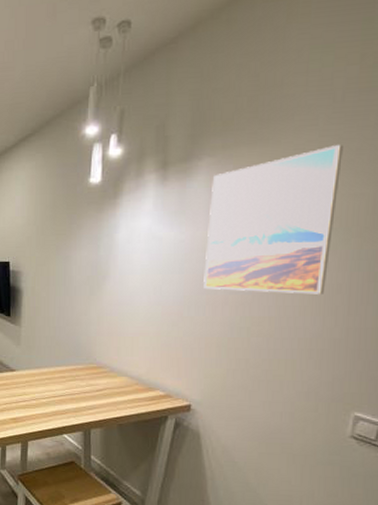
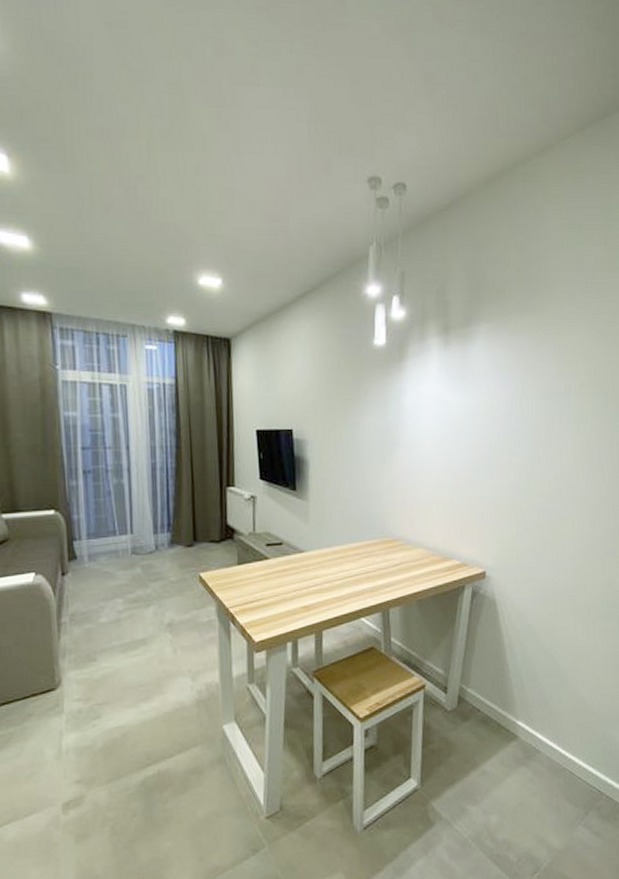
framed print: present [203,145,343,294] -> none [489,317,597,455]

